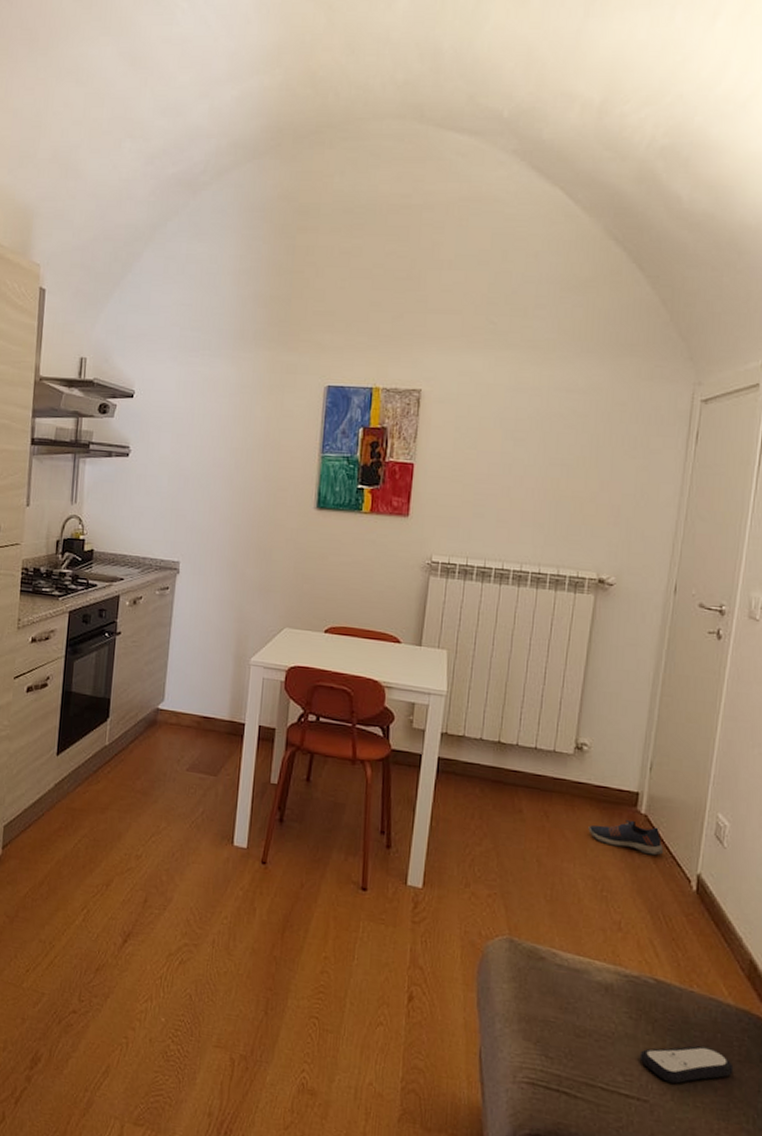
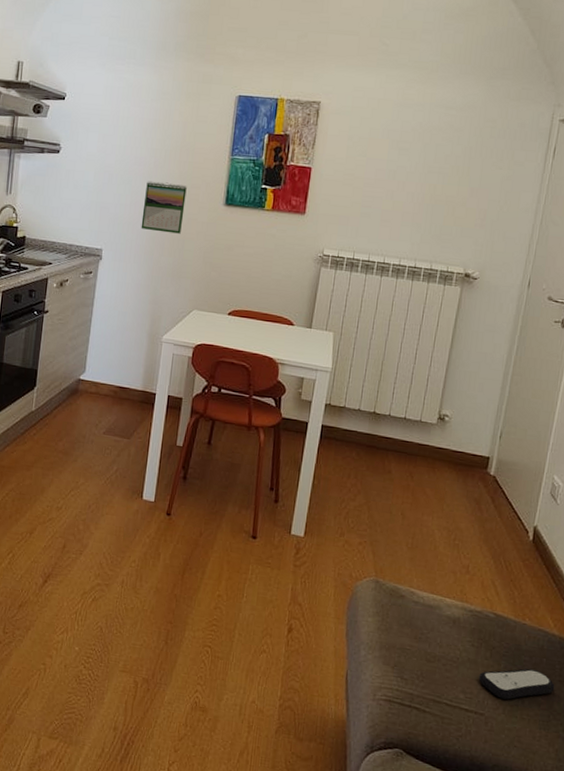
calendar: none [222,484,273,543] -> present [141,181,187,234]
shoe: present [588,819,664,856] -> none [446,479,508,511]

